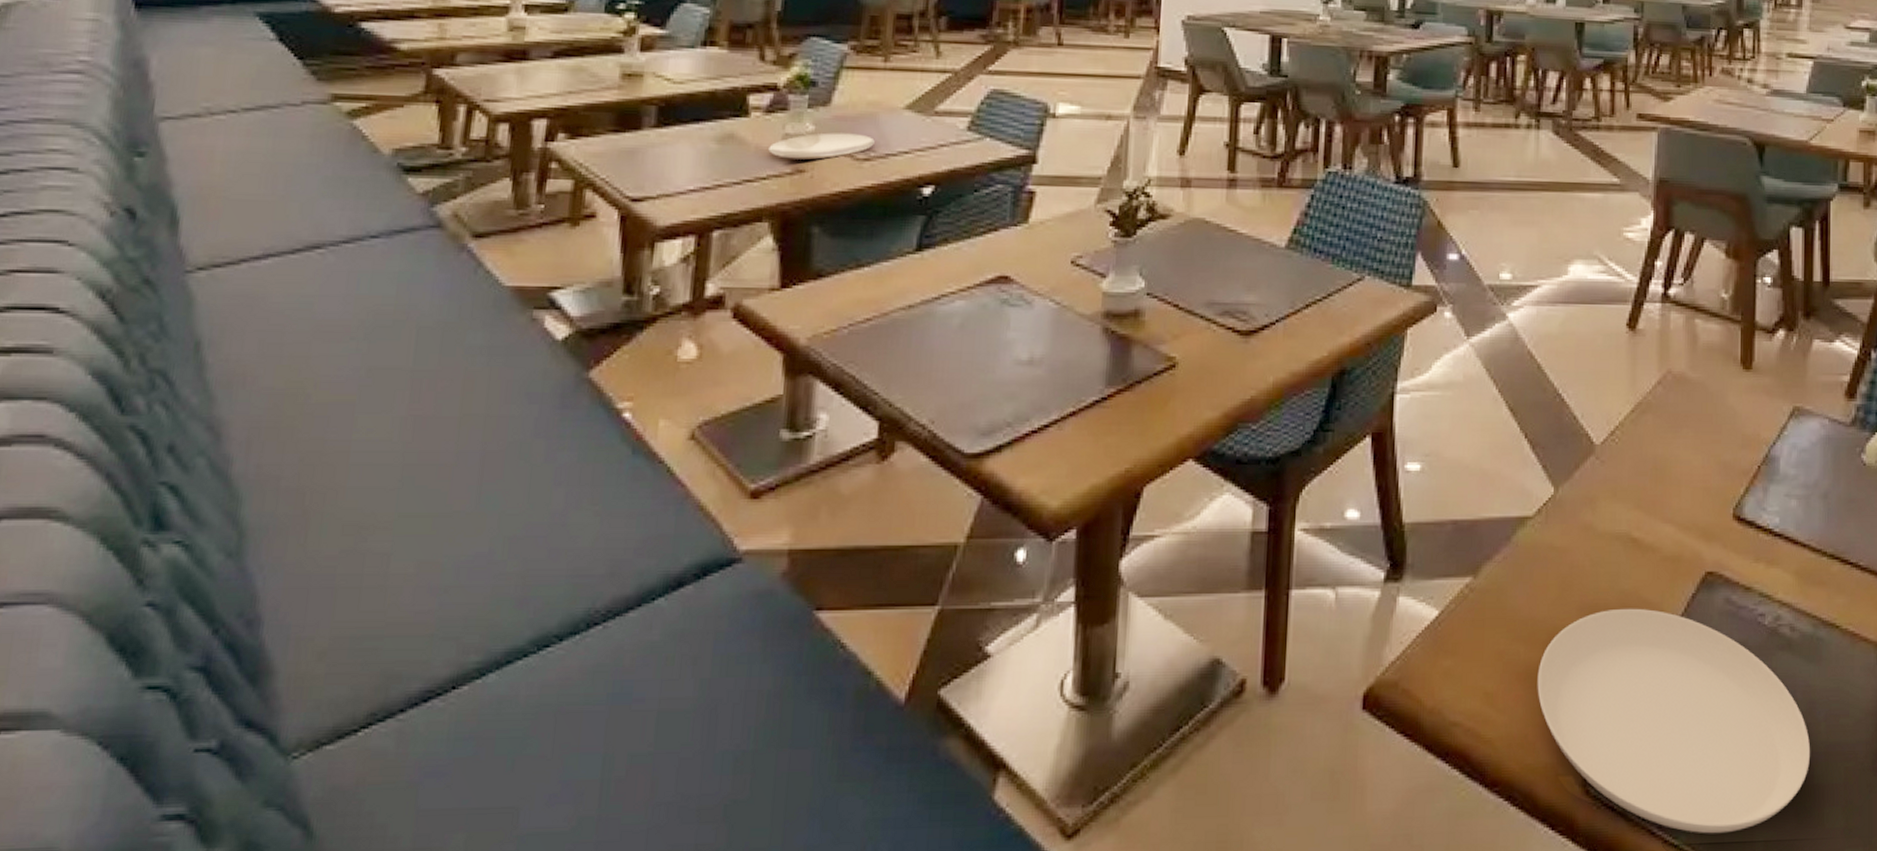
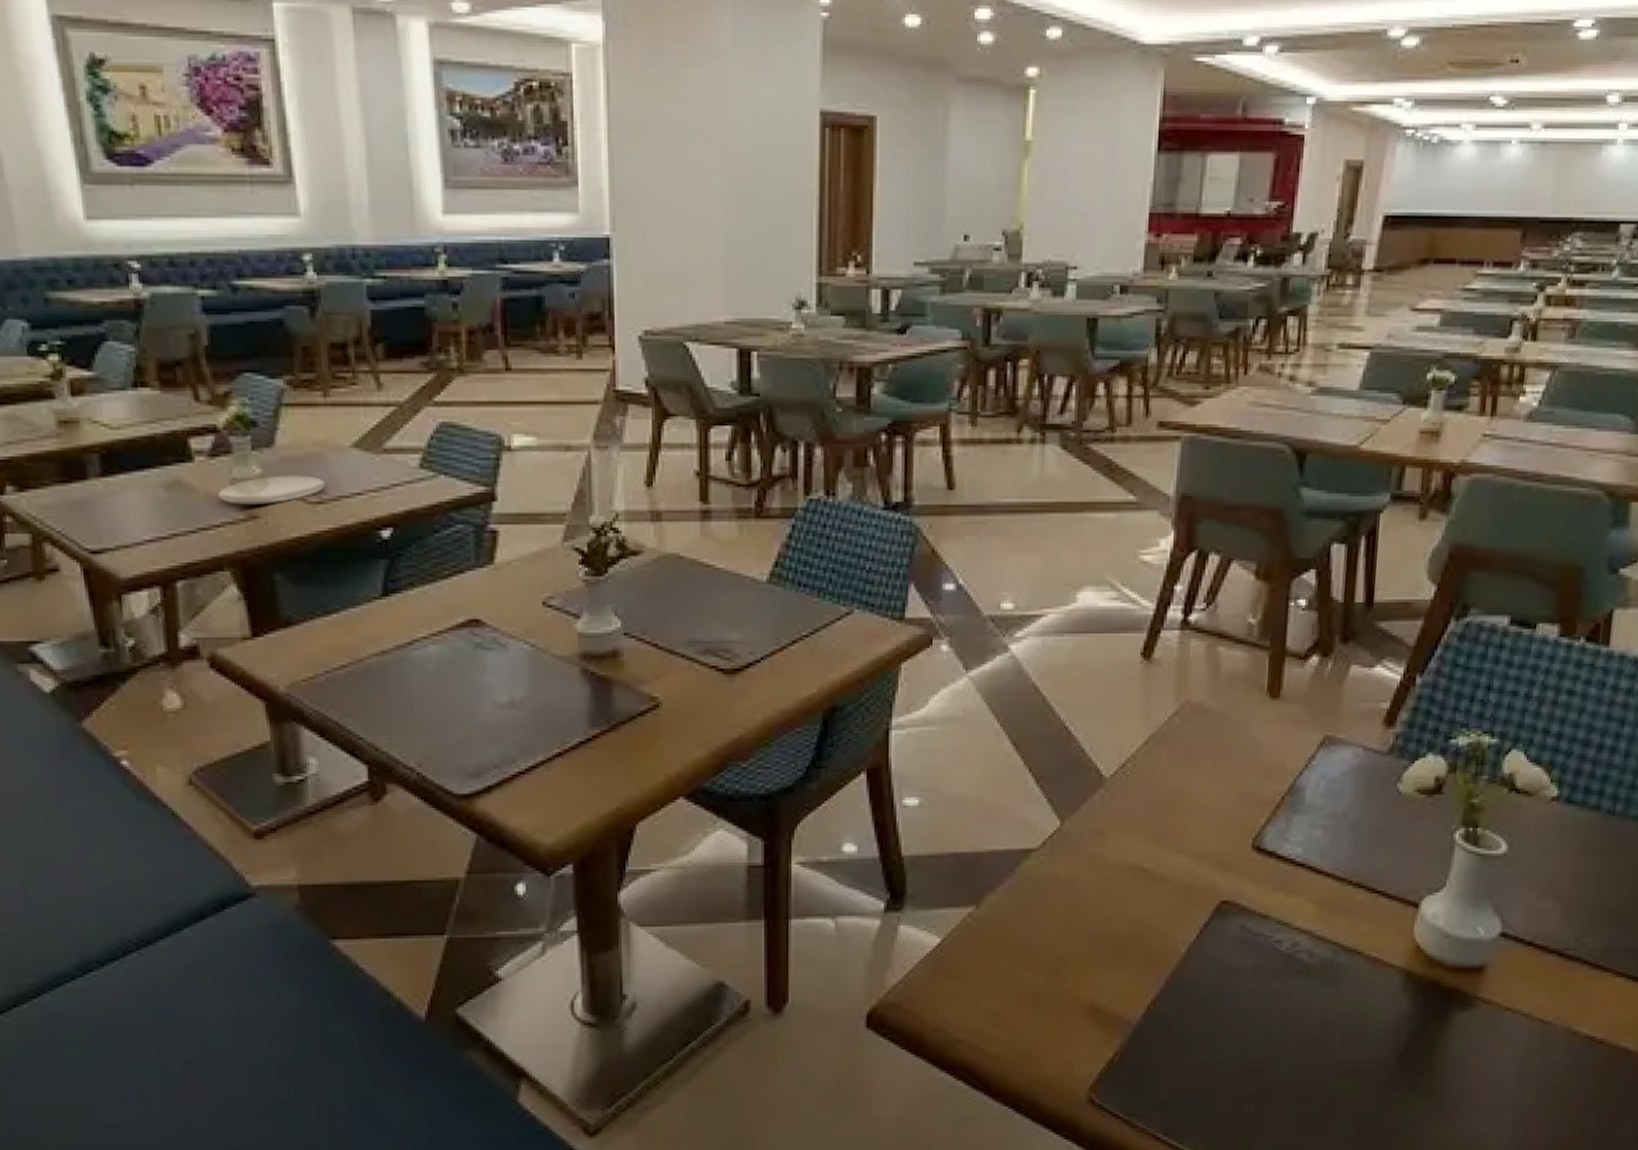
saucer: present [1537,608,1811,834] -> none [1042,935,1324,1140]

